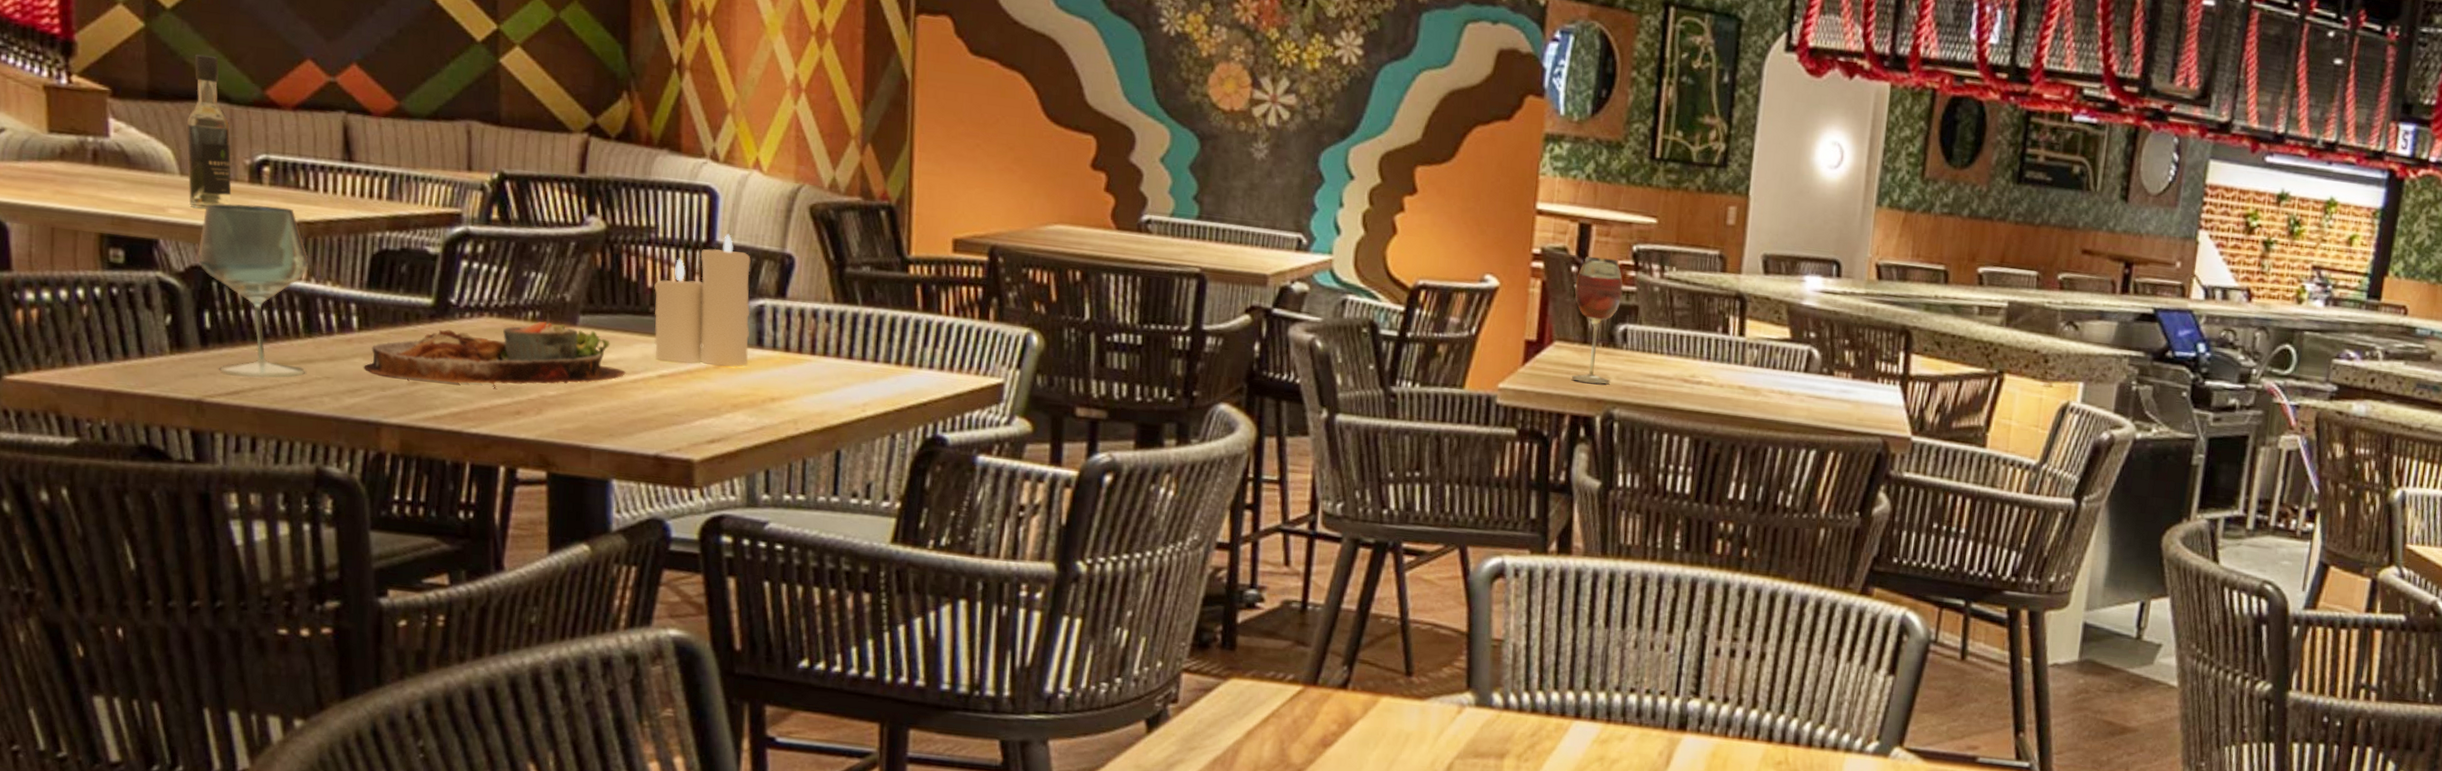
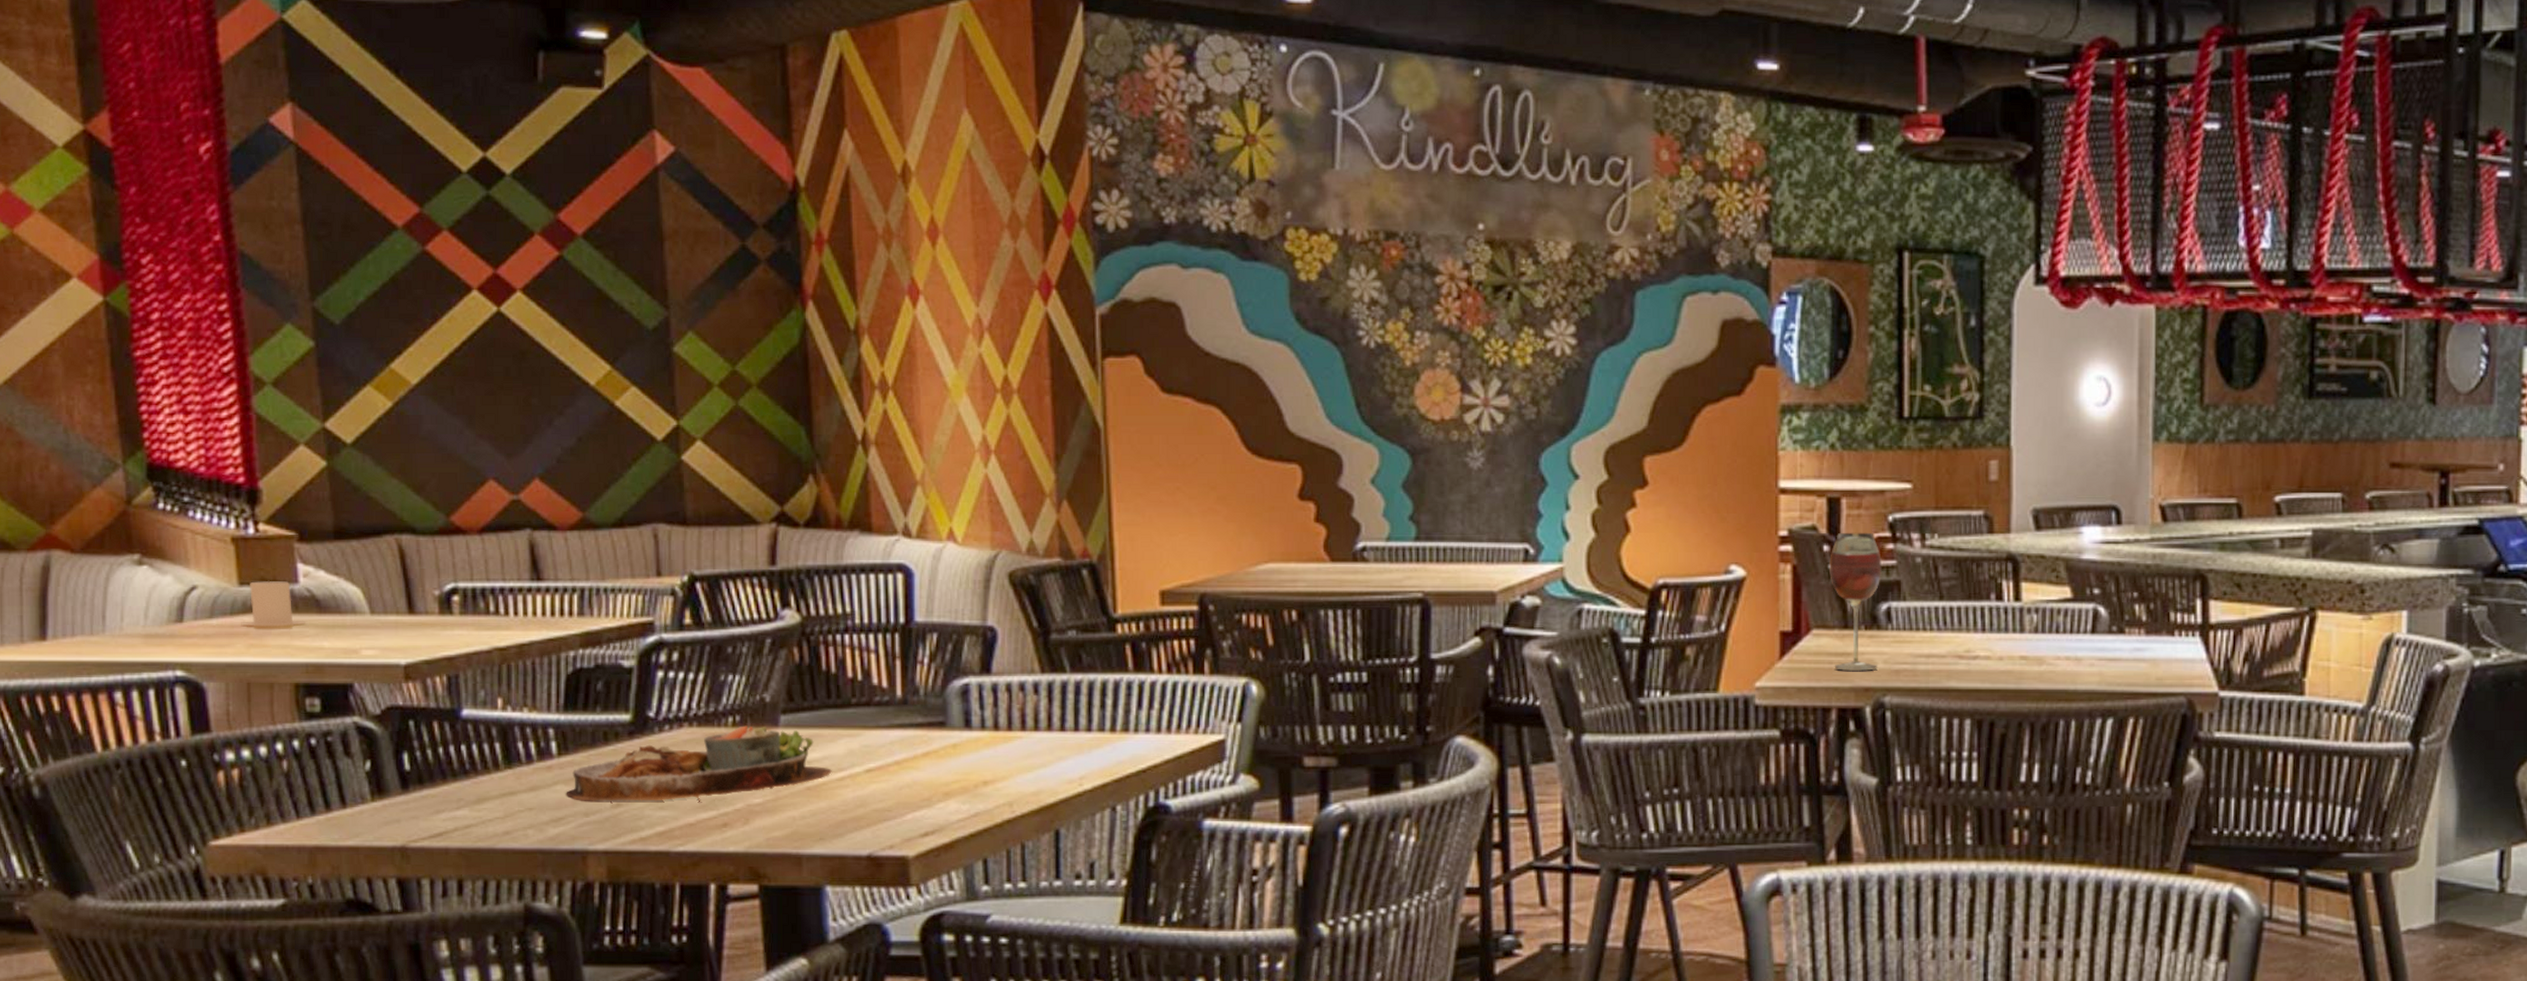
candle: none [48,130,114,181] -> present [241,581,305,630]
bottle: present [186,55,232,209] -> none [374,488,423,646]
wine glass: present [198,204,308,379] -> none [393,636,507,817]
candle: present [654,234,751,368] -> none [855,612,957,755]

